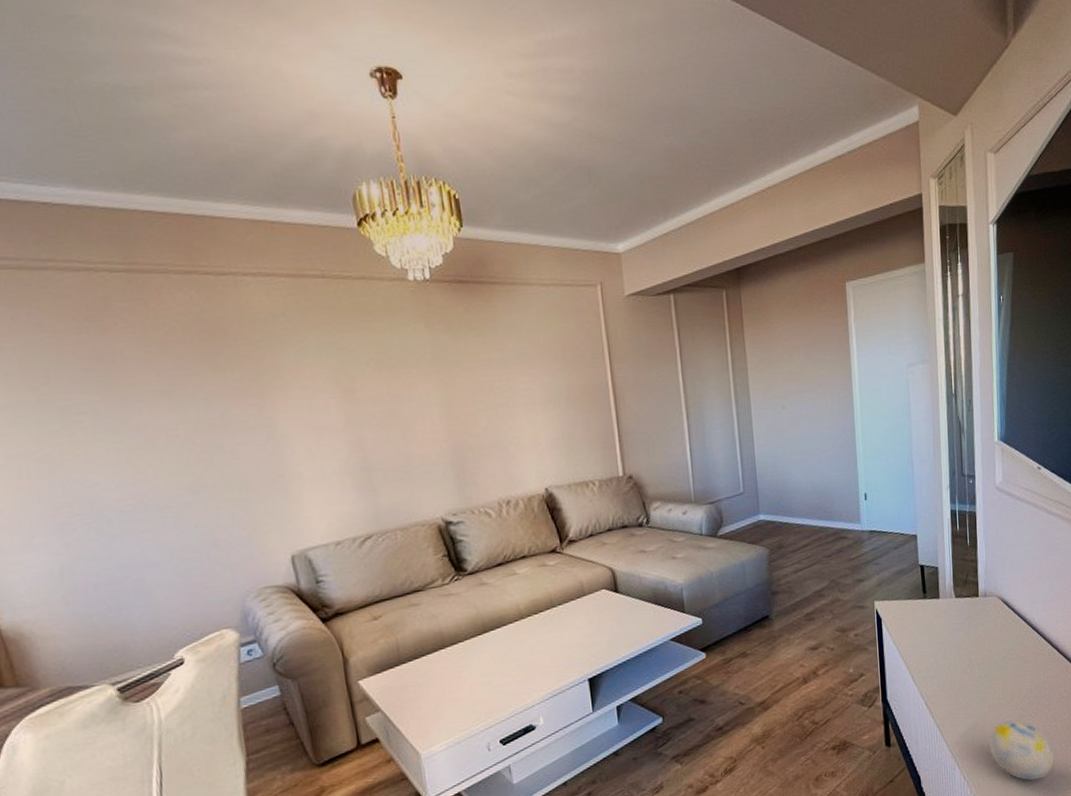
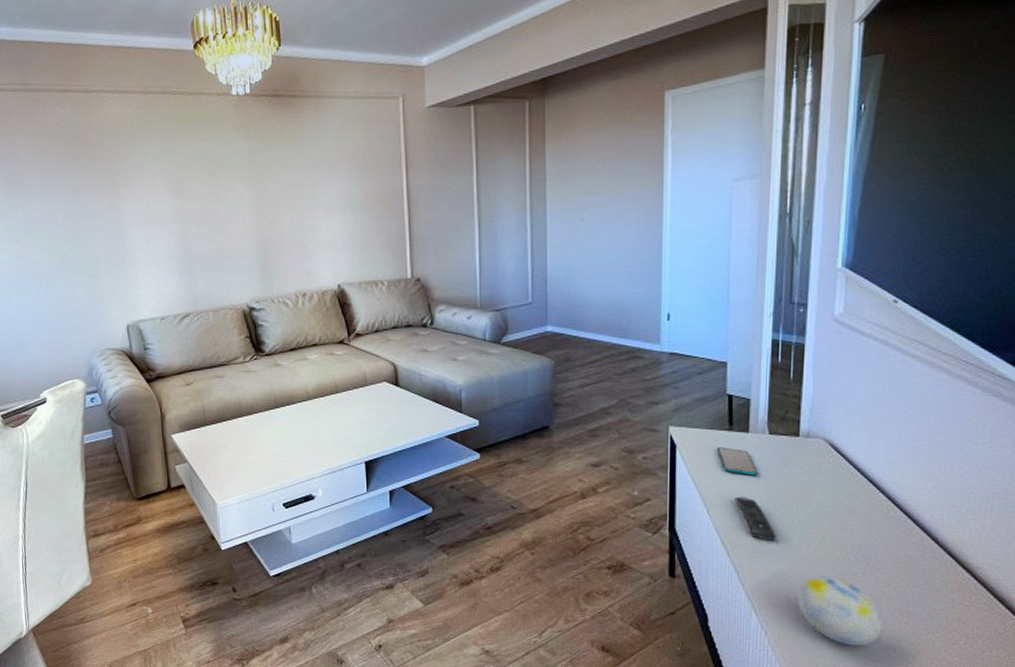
smartphone: none [915,615,950,639] -> present [716,447,758,476]
remote control: none [933,658,970,697] -> present [735,496,777,540]

